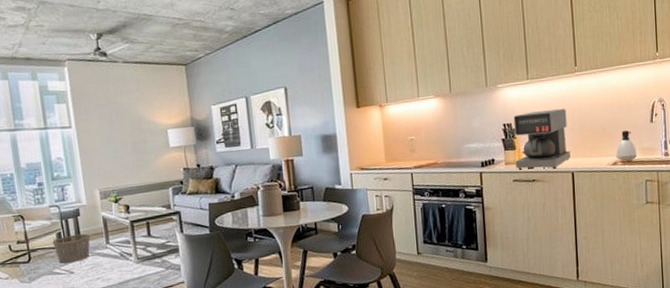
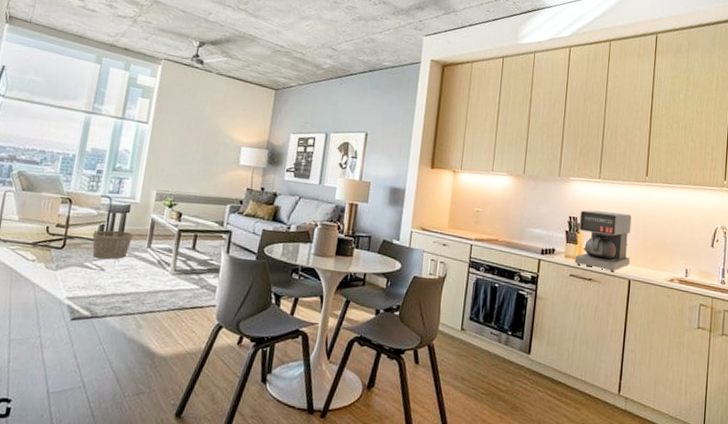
soap dispenser: present [616,130,637,162] -> none [673,249,695,281]

